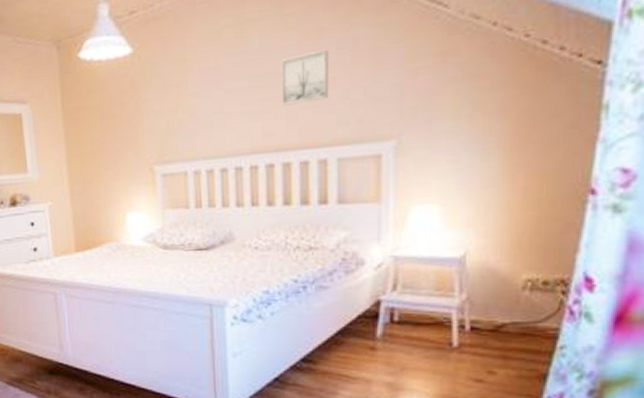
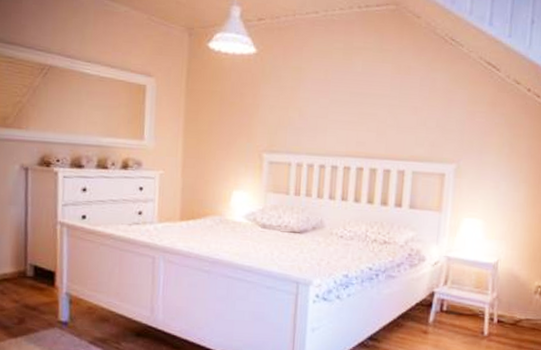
wall art: present [281,49,329,106] -> none [375,83,413,123]

